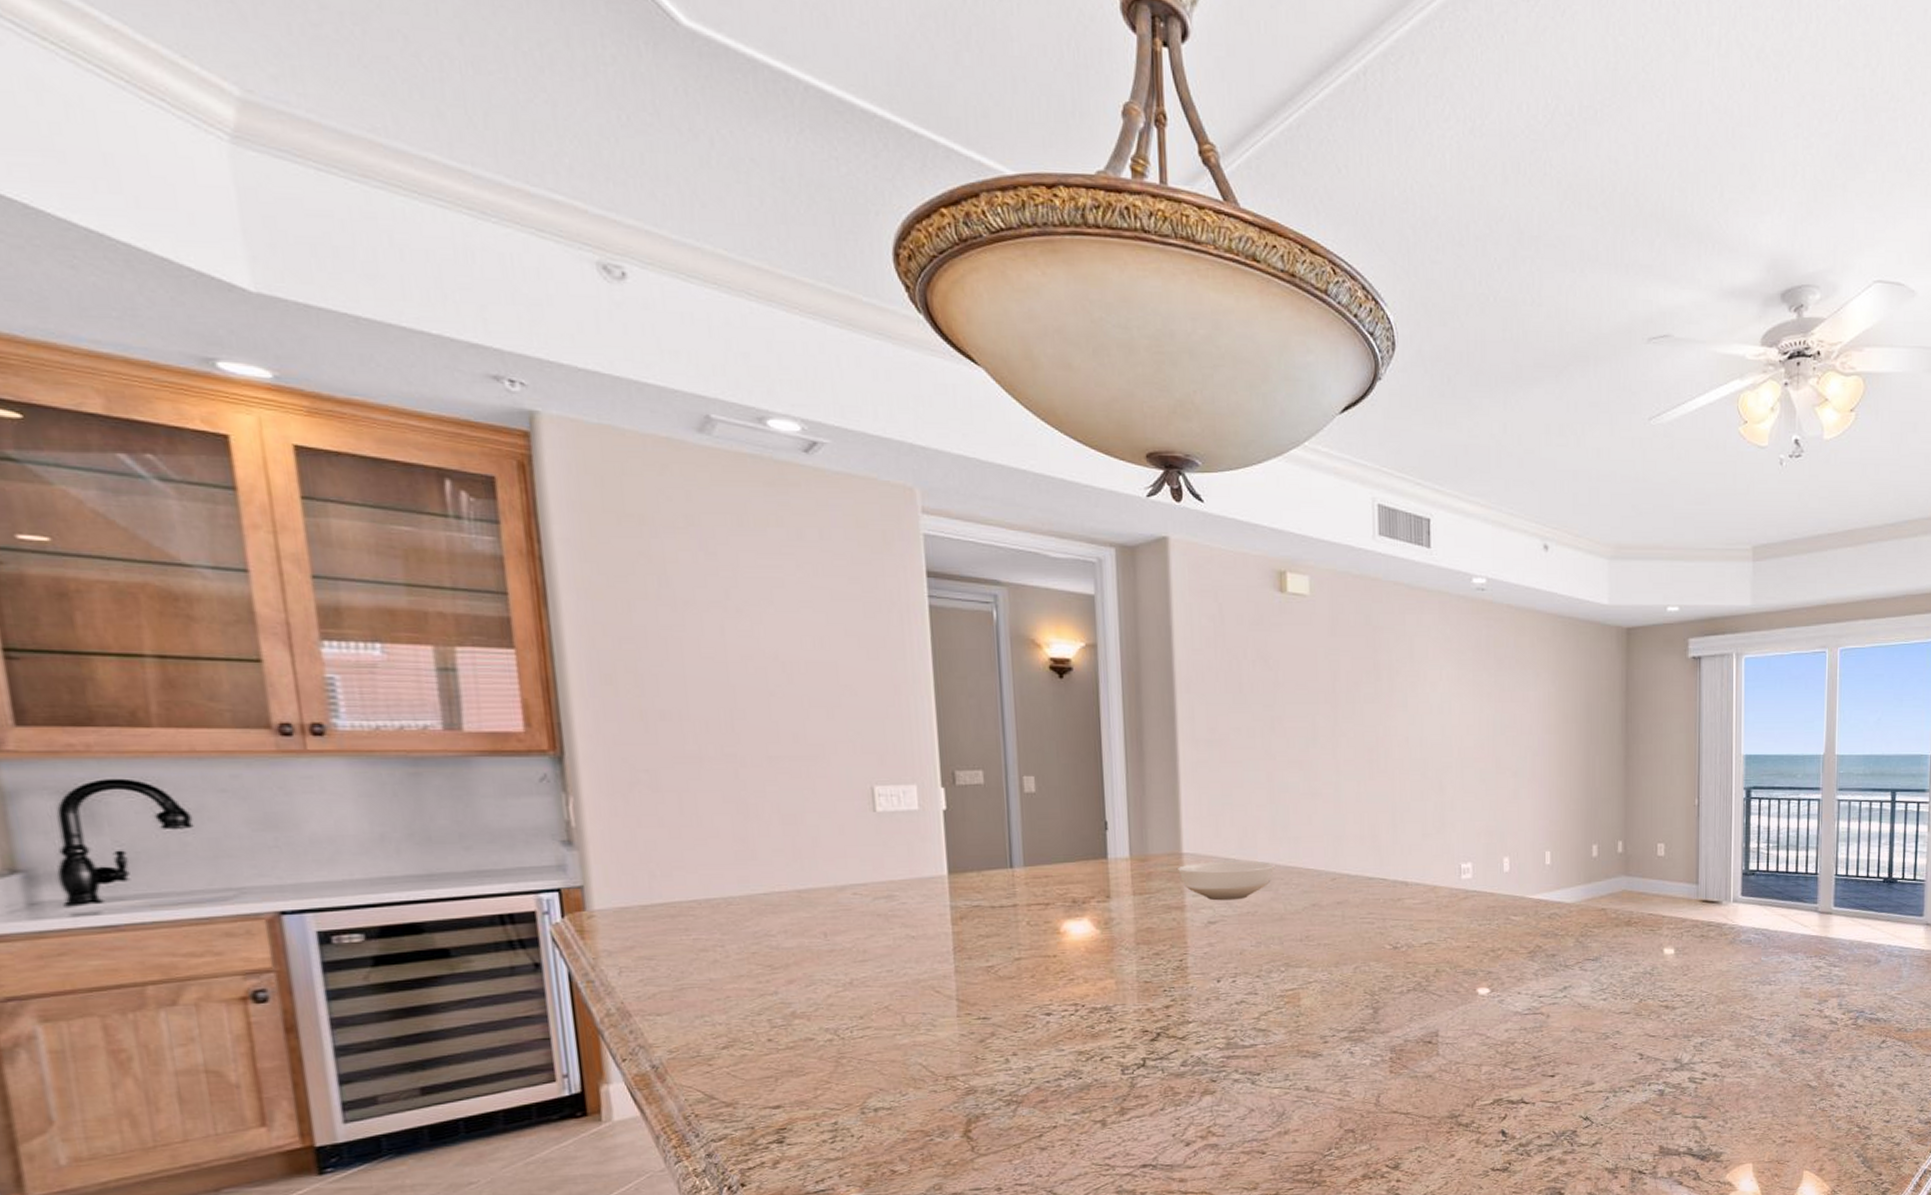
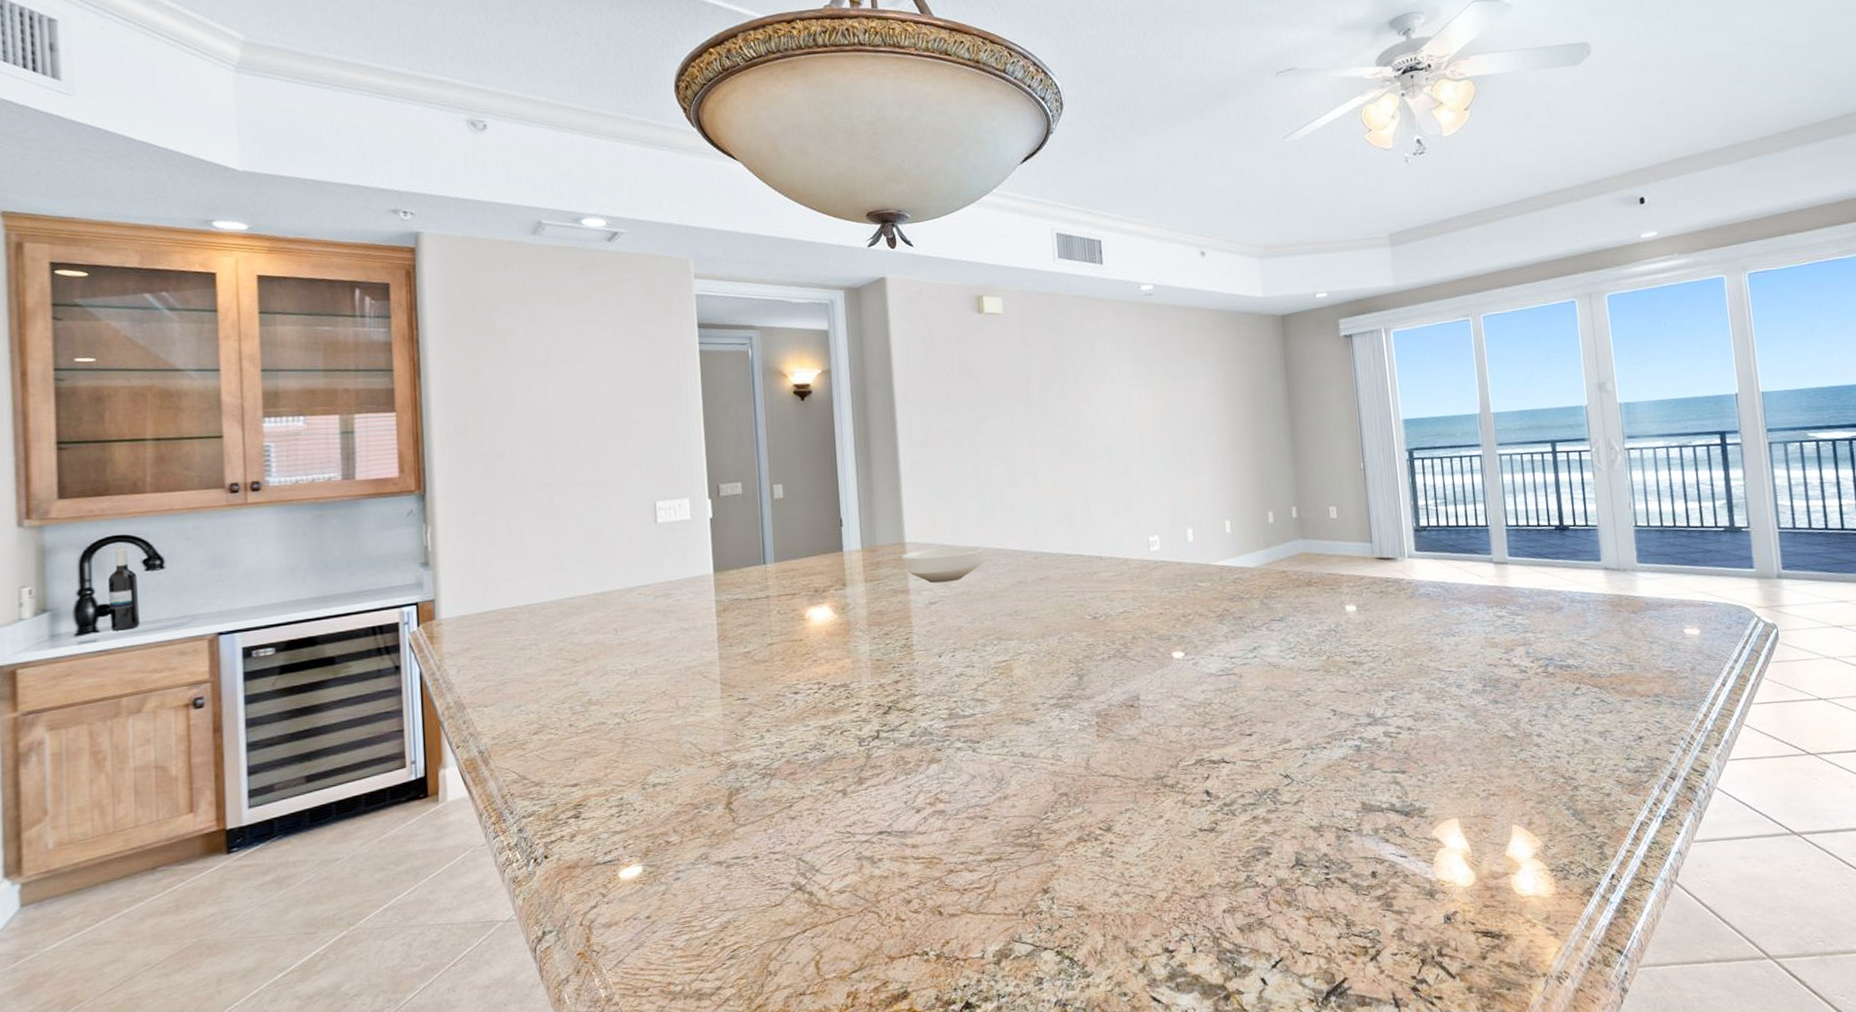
wine bottle: none [107,796,163,902] -> present [108,547,140,631]

